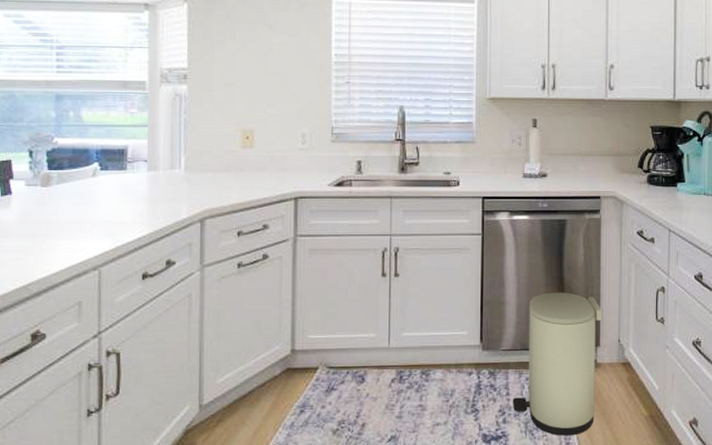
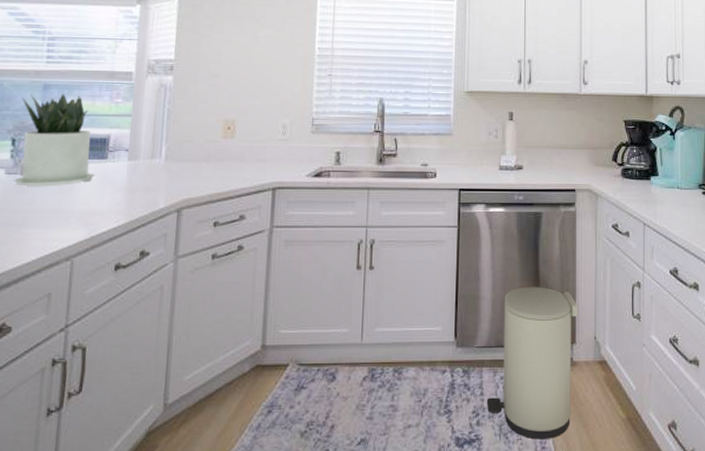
planter: none [34,105,115,198] -> present [13,94,95,187]

